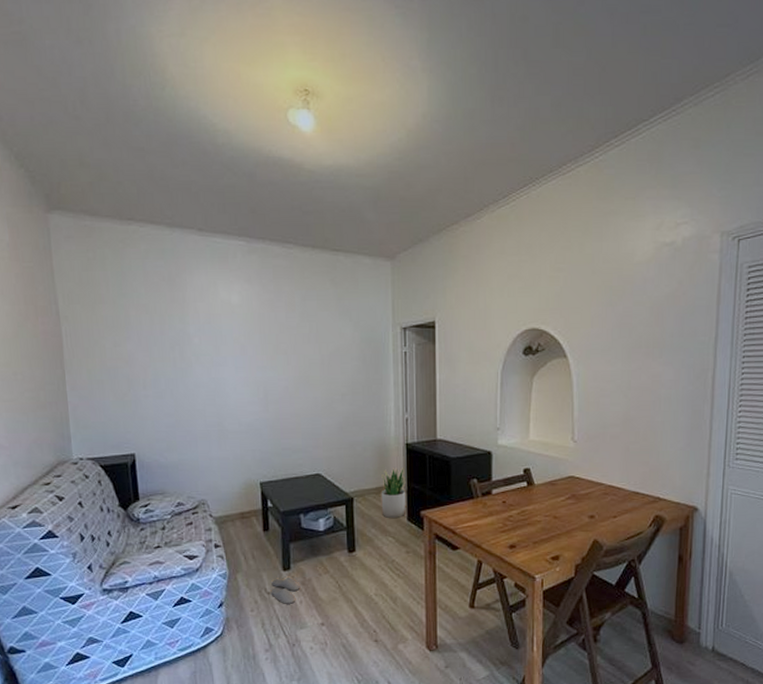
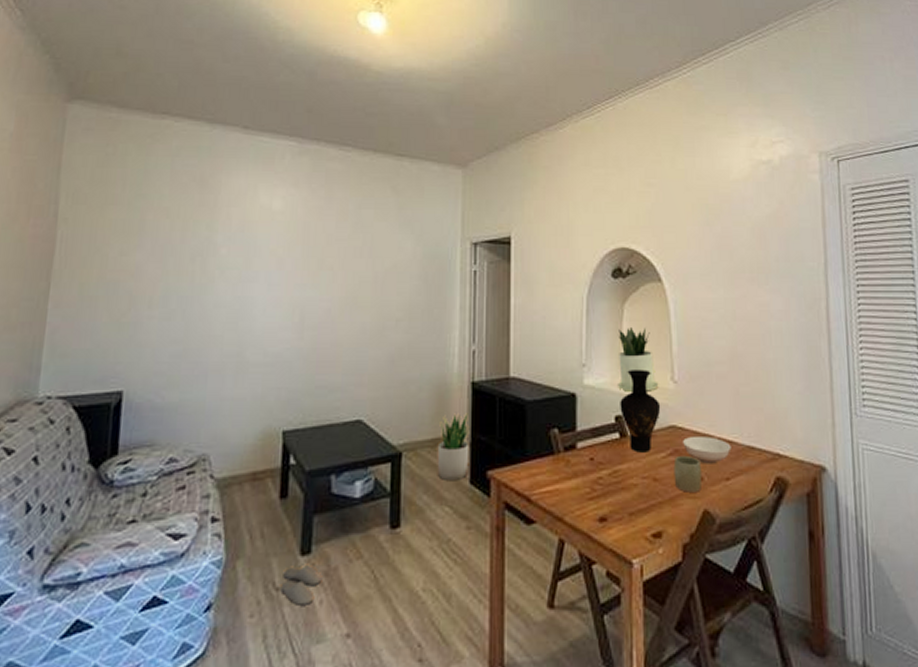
planter: none [525,396,561,450] -> present [617,326,659,392]
vase: none [528,432,562,497] -> present [620,370,661,453]
mug: none [570,499,594,527] -> present [673,455,703,492]
bowl: none [579,485,620,506] -> present [683,437,732,464]

